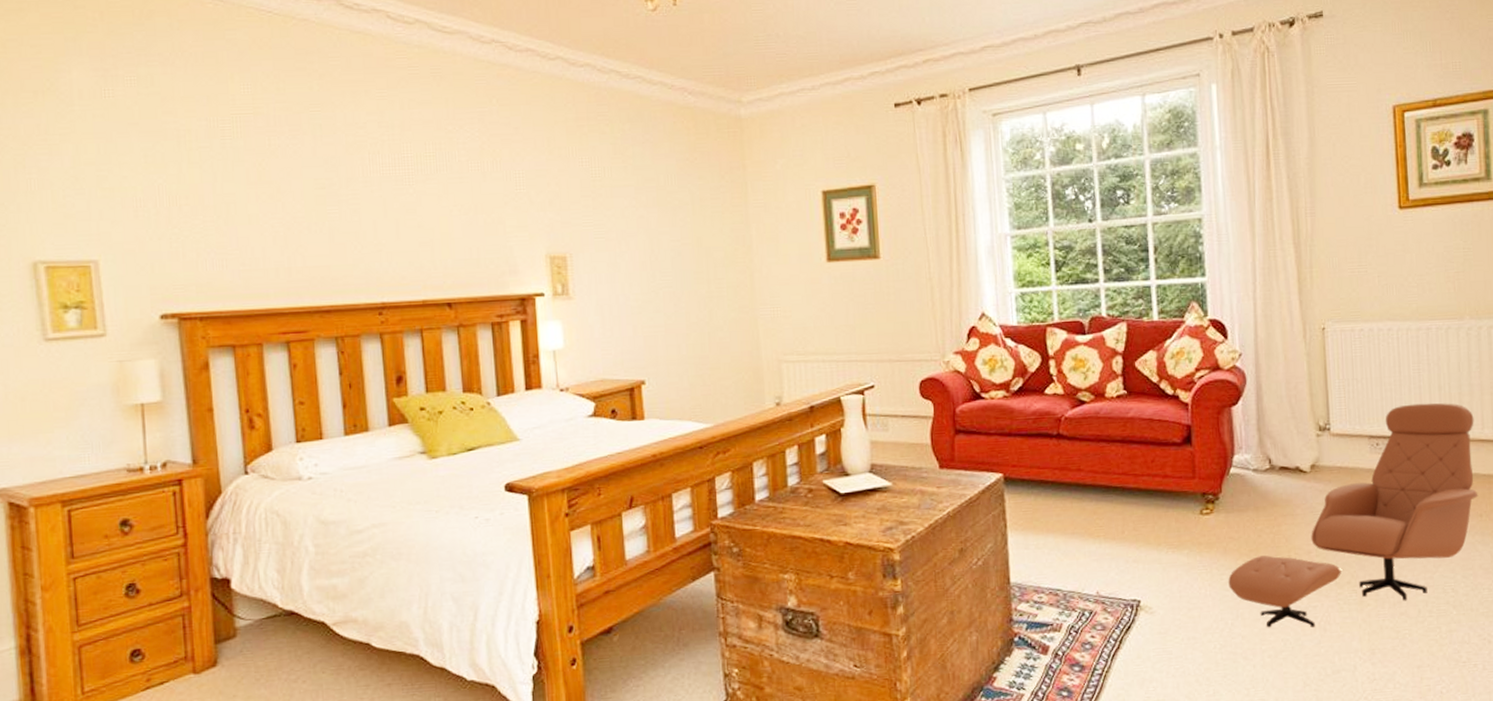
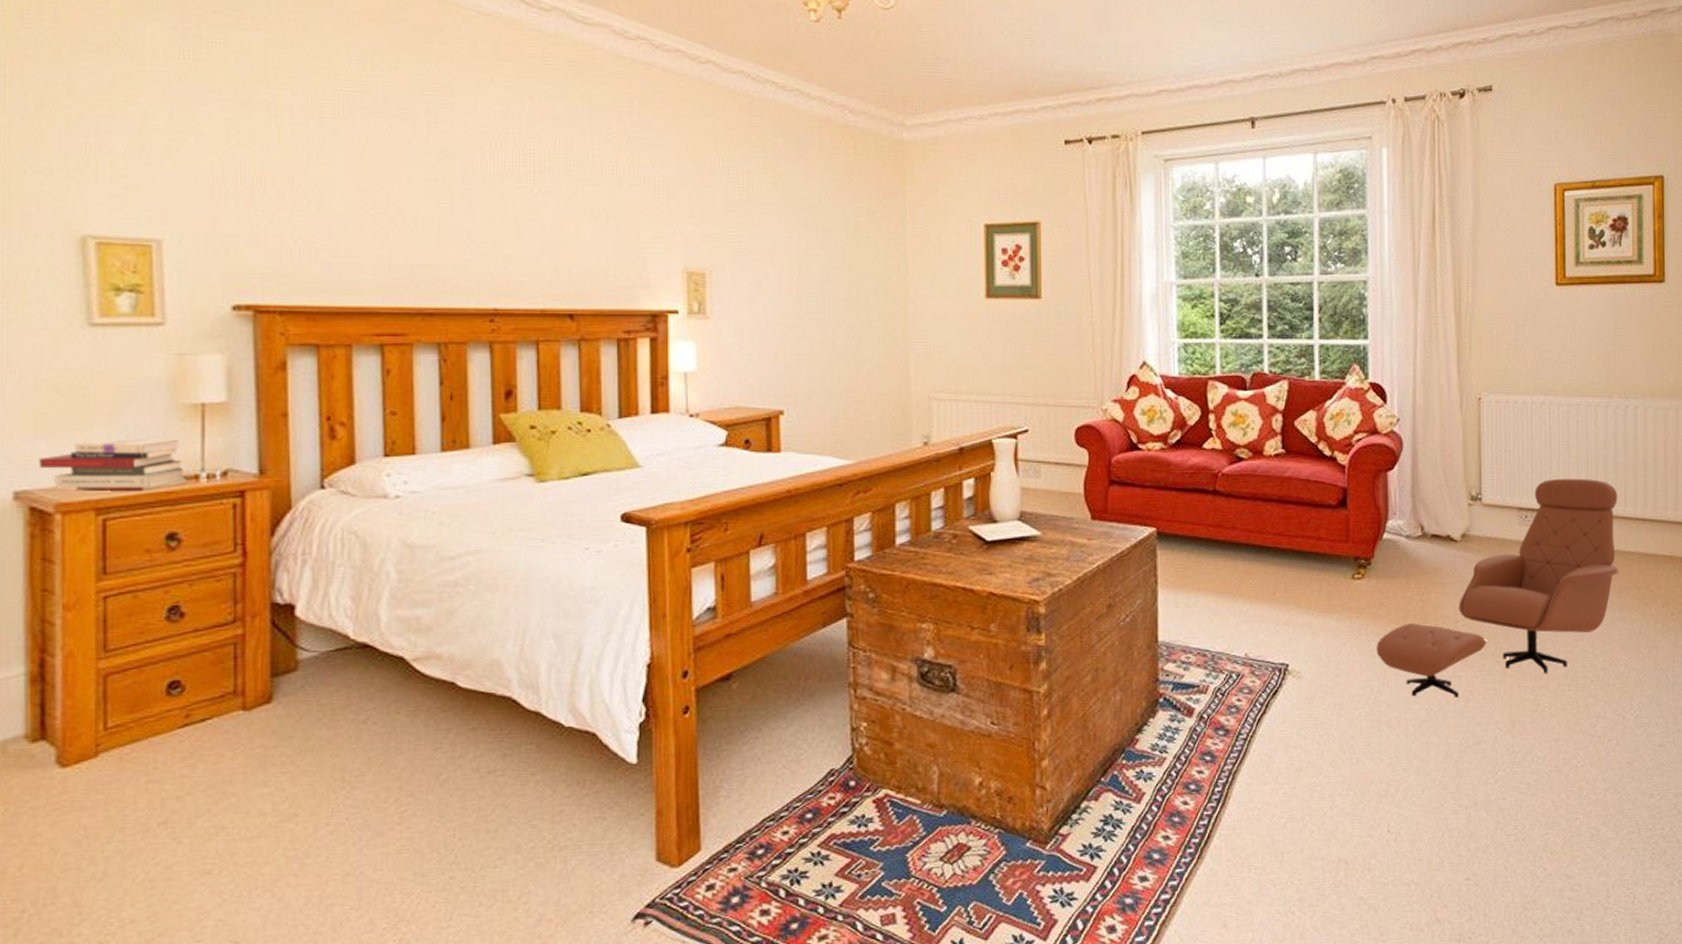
books: none [12,436,133,486] -> present [38,437,185,492]

